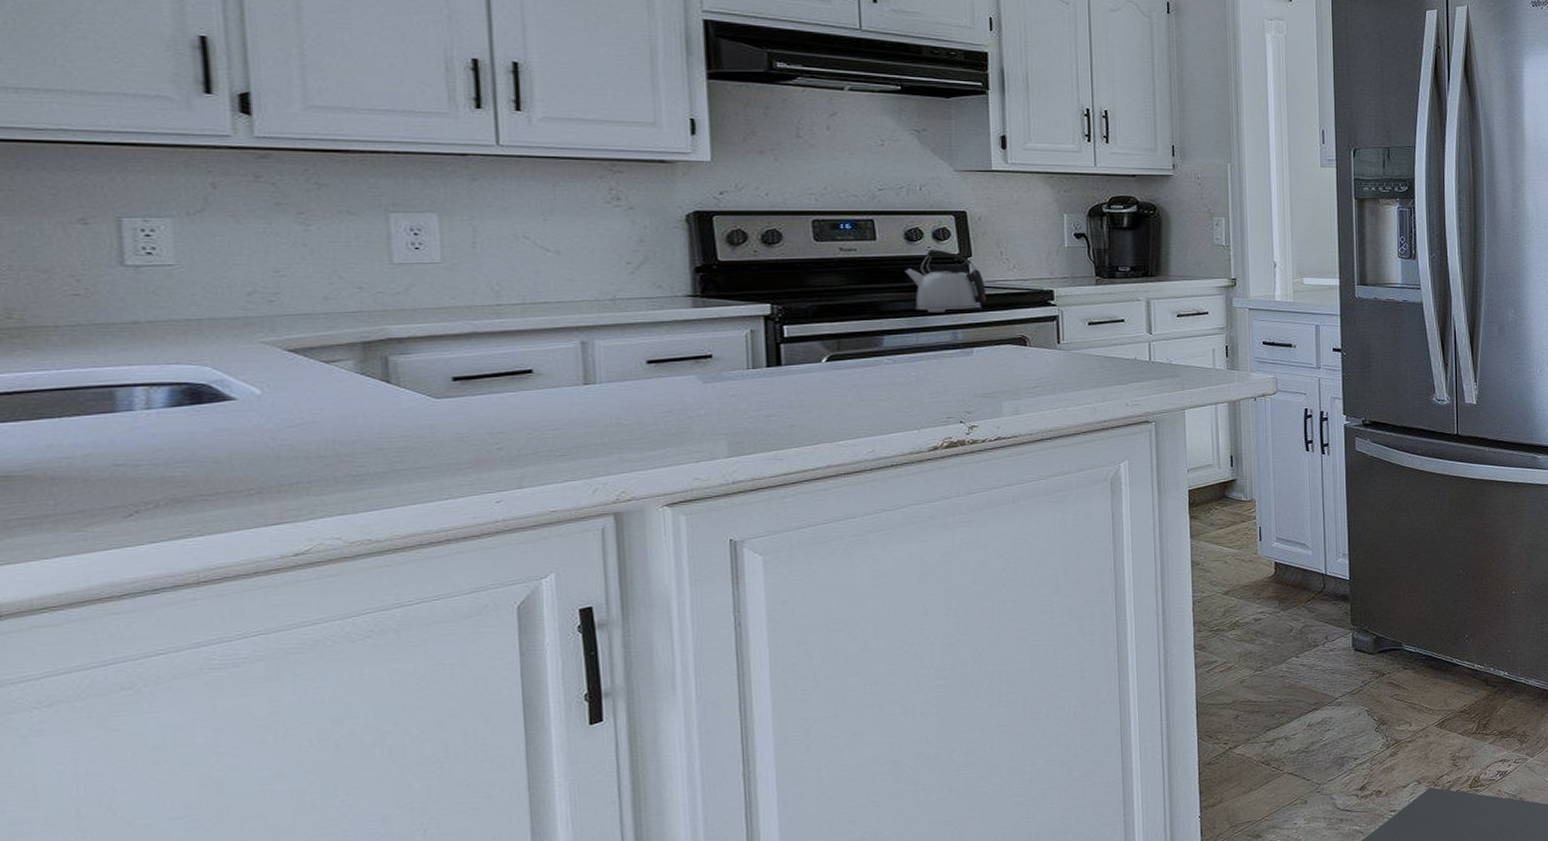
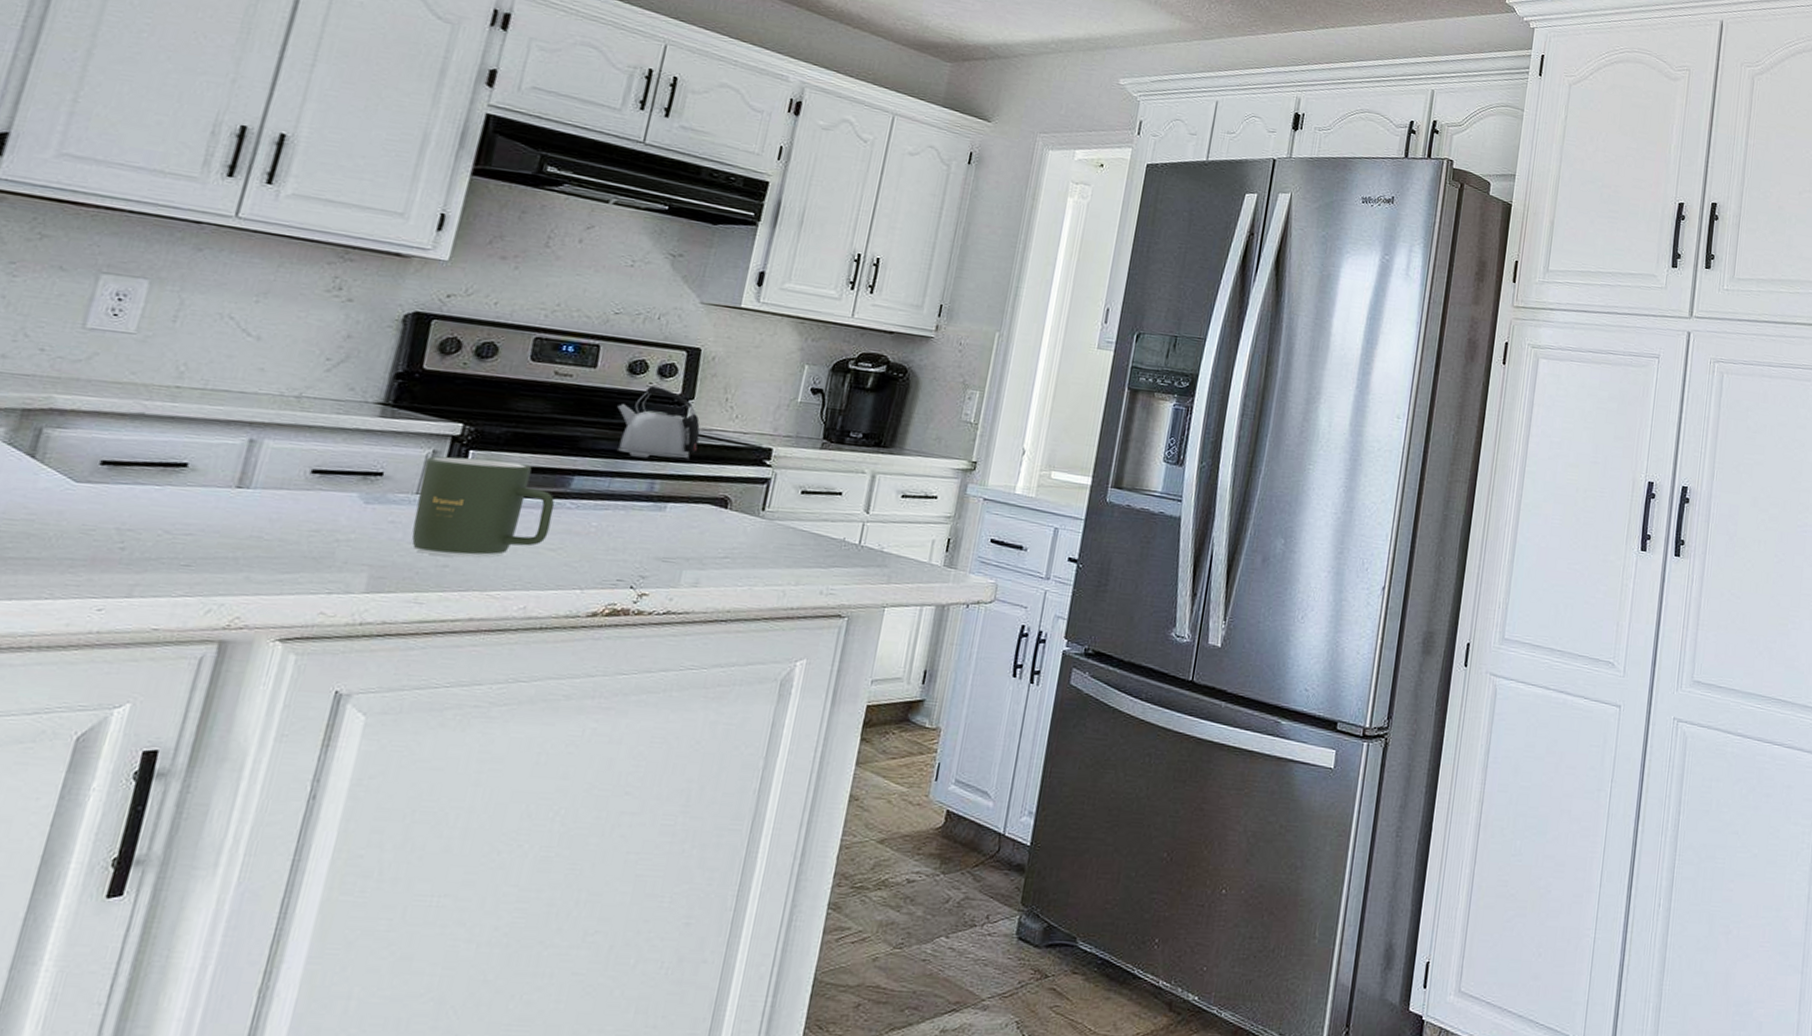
mug: none [747,331,875,418] -> present [411,456,555,558]

